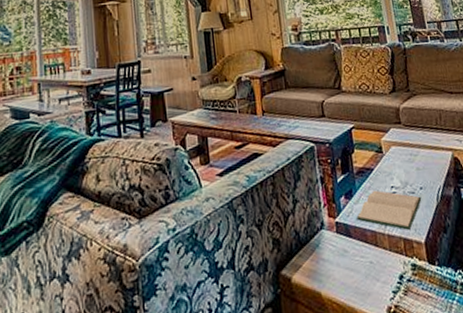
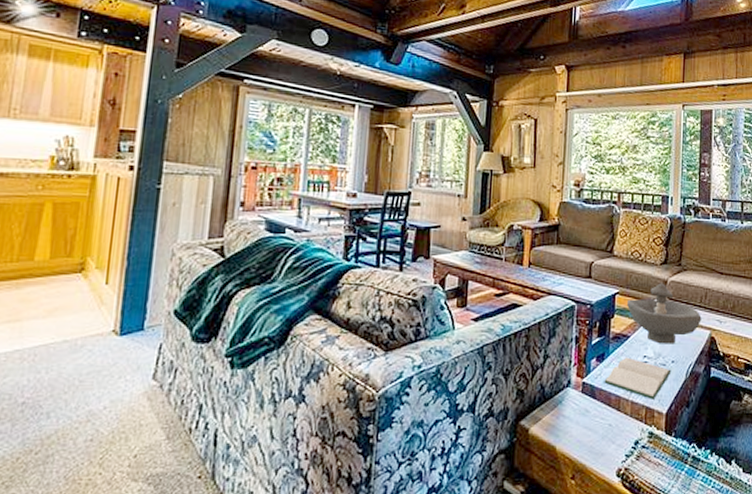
decorative bowl: none [364,111,441,172] -> present [627,283,702,344]

